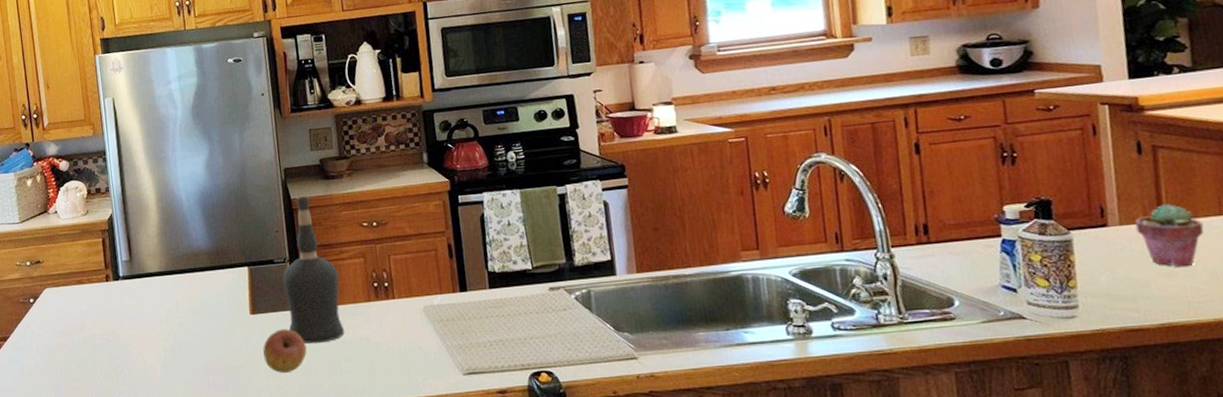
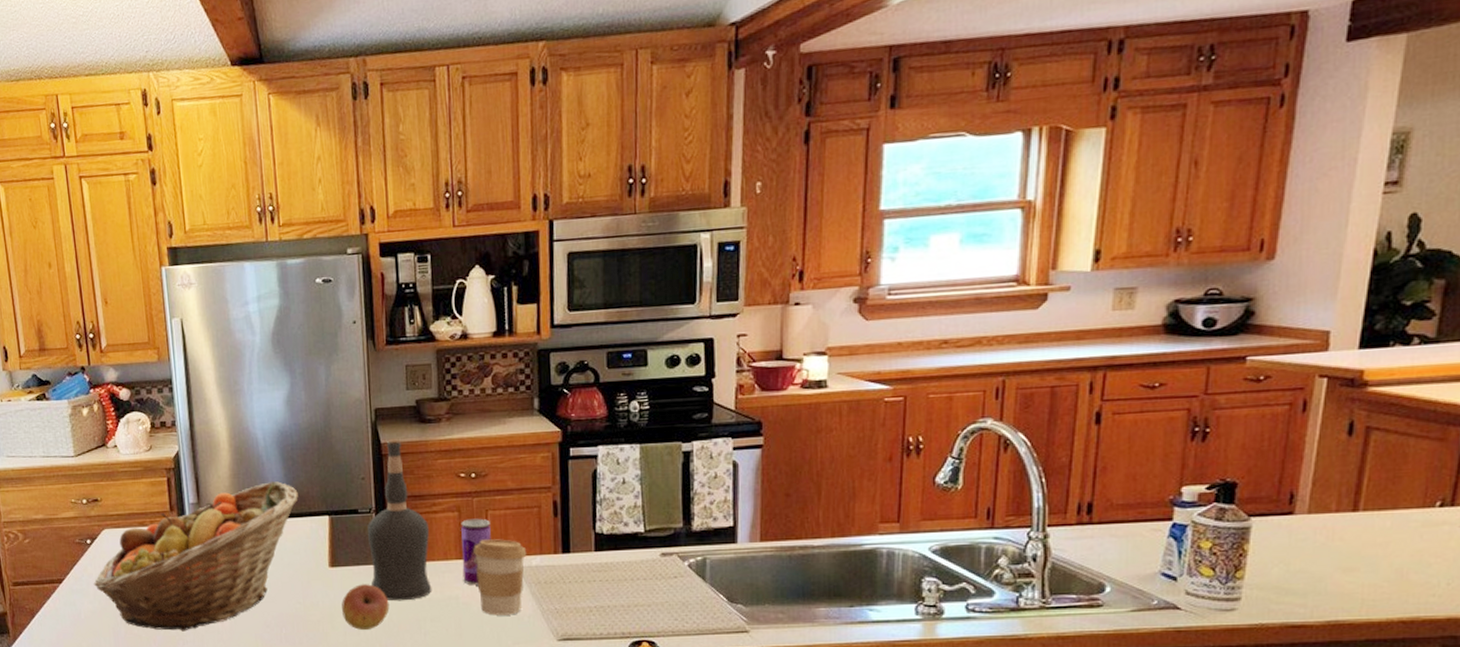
fruit basket: none [35,237,220,382] -> present [93,481,298,632]
beverage can: none [367,263,395,326] -> present [461,518,491,586]
coffee cup: none [380,281,428,354] -> present [473,539,527,616]
potted succulent: present [1134,204,1204,268] -> none [1325,493,1401,563]

